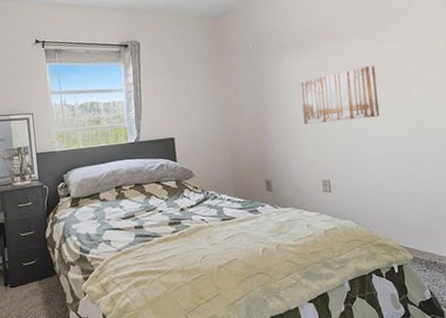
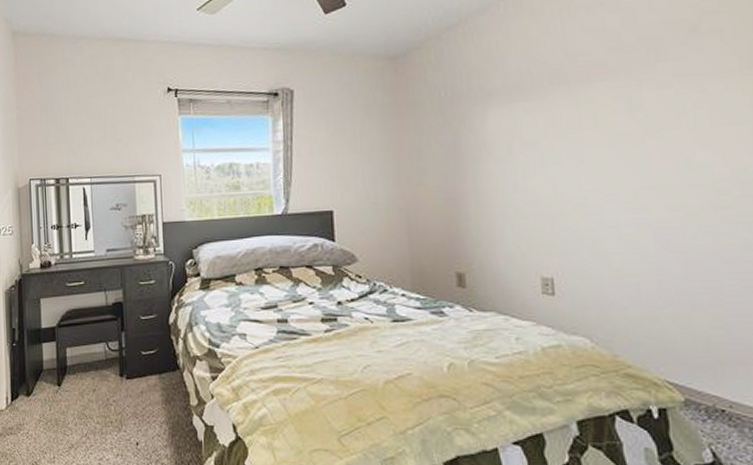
wall art: present [300,65,379,125] -> none [513,120,636,200]

